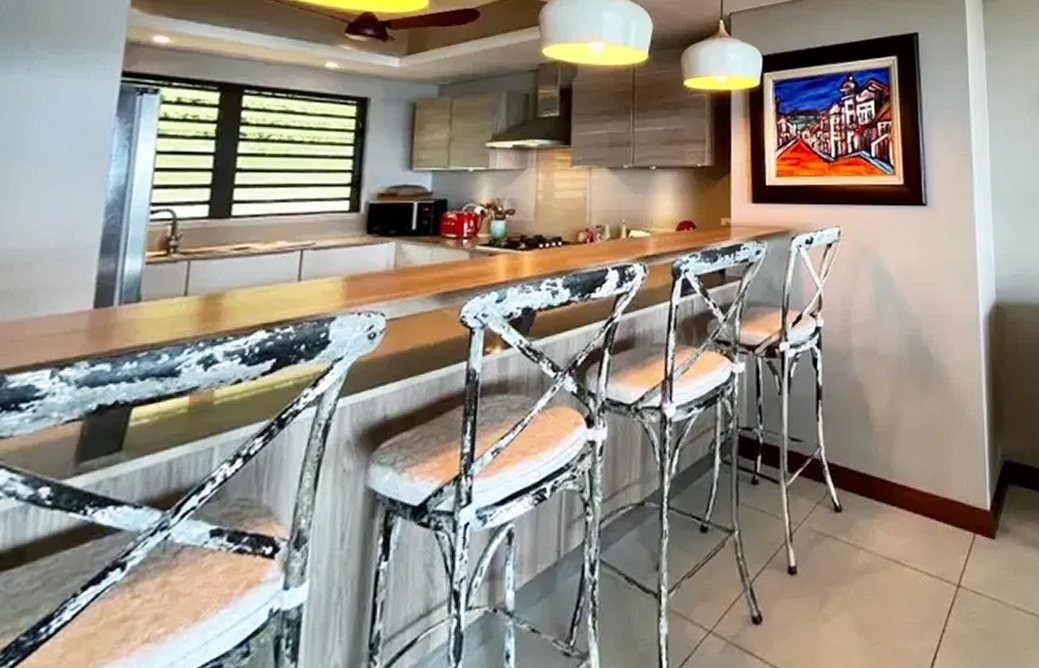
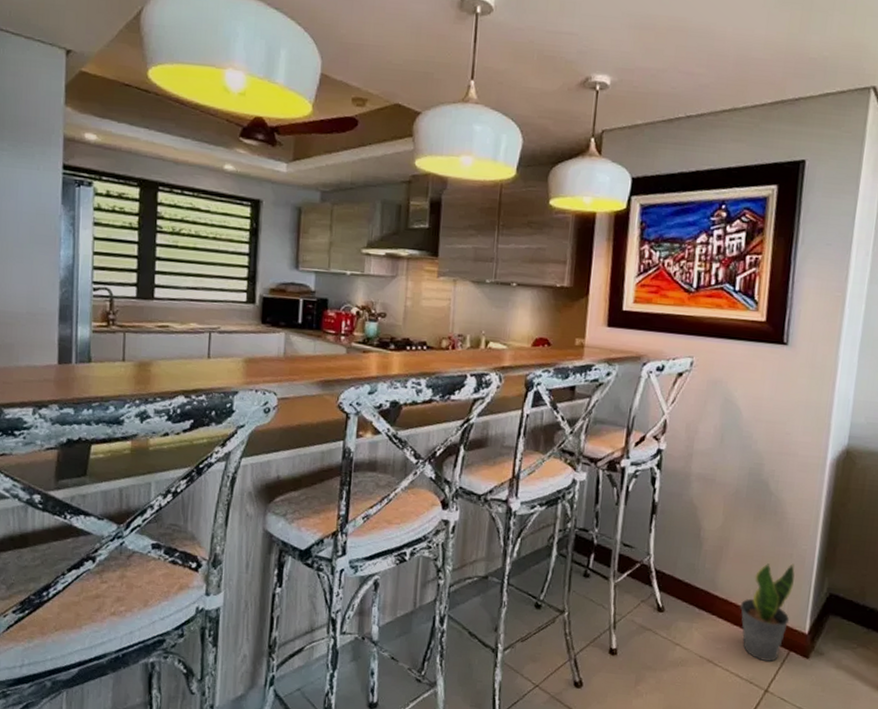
potted plant: none [918,433,970,551] -> present [739,563,795,663]

